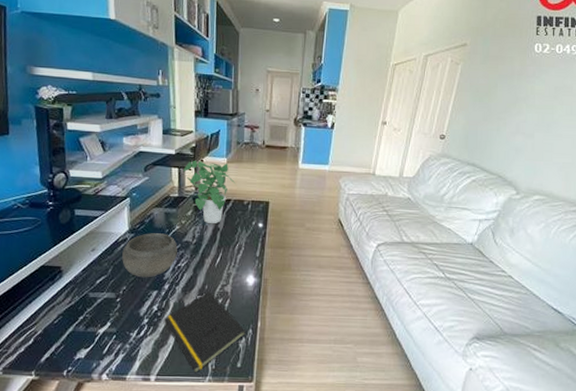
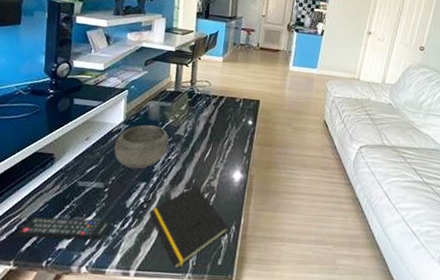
remote control: none [32,328,128,349] -> present [15,217,113,241]
potted plant: present [184,161,236,224] -> none [181,58,230,120]

